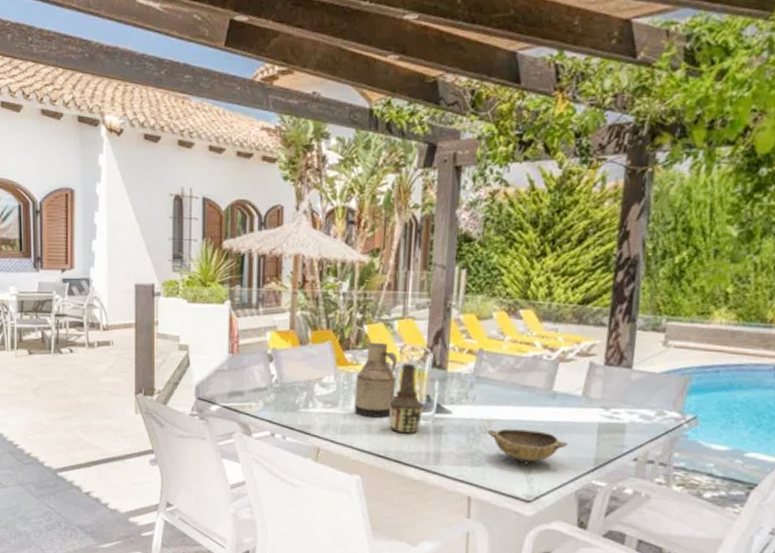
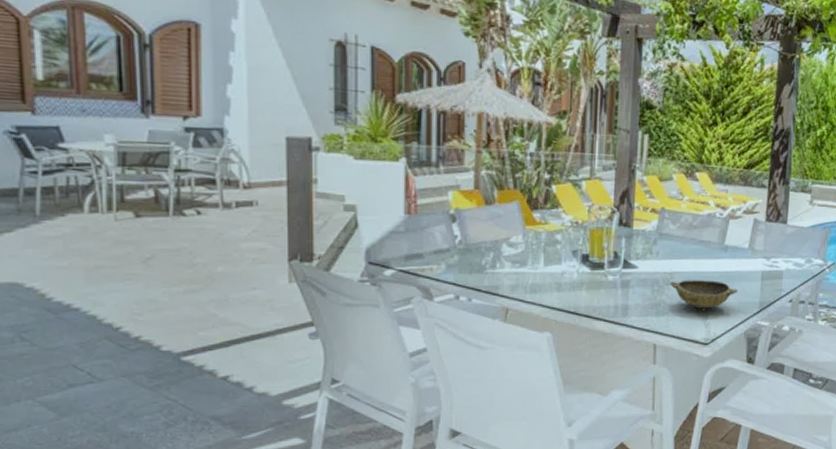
milk can: present [354,339,398,418] -> none [543,199,586,275]
bottle: present [389,364,424,434] -> none [578,222,612,289]

